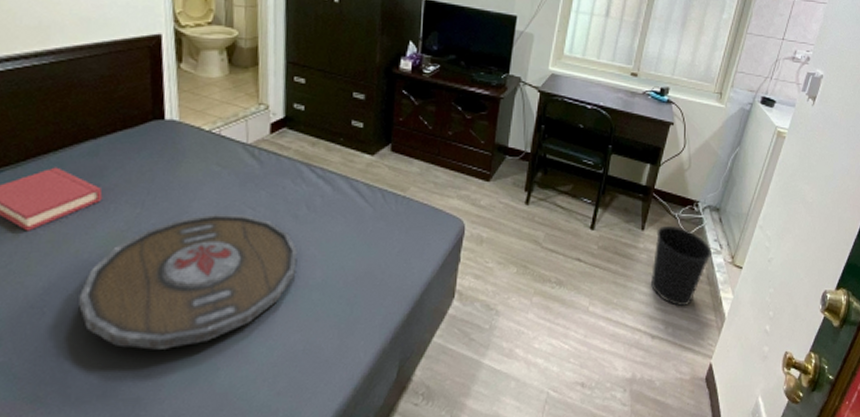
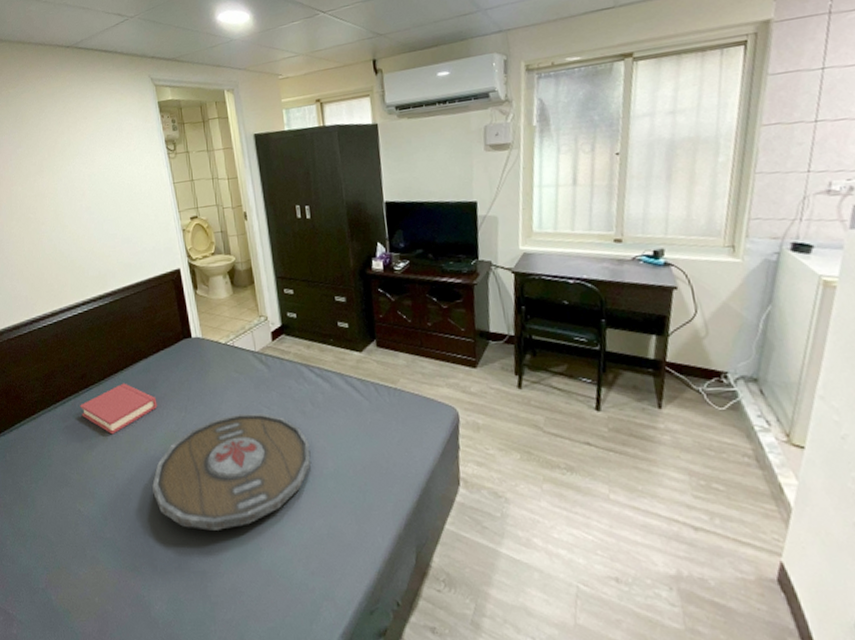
wastebasket: present [651,225,711,307] -> none [678,401,757,495]

